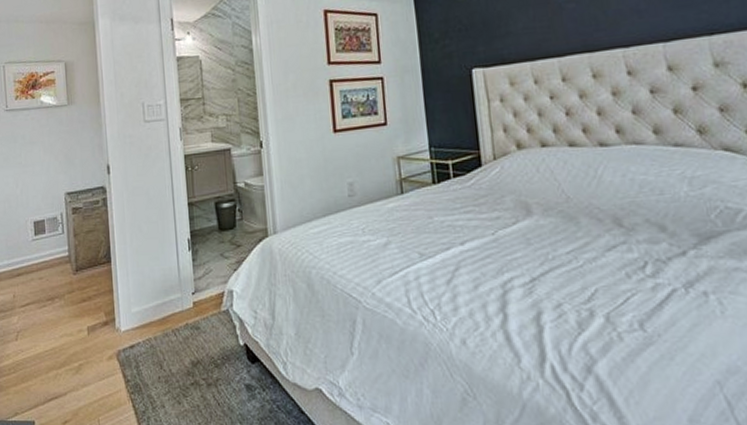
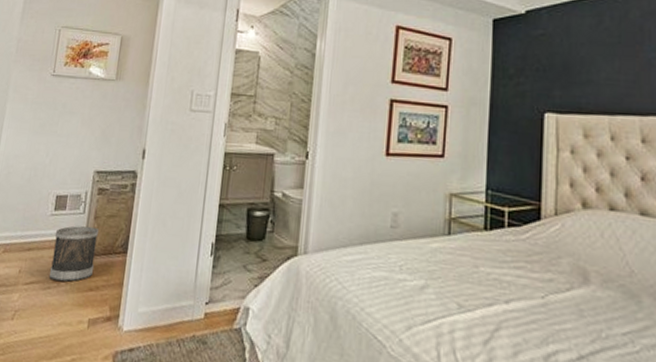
wastebasket: none [40,244,84,299] -> present [48,226,100,282]

